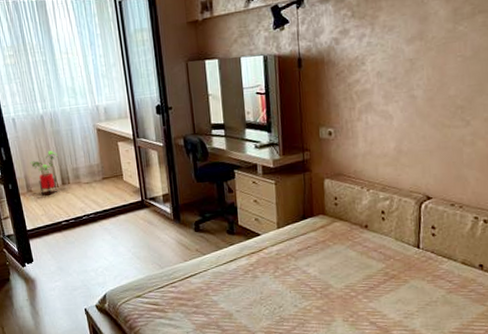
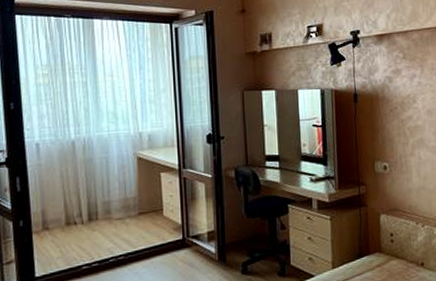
house plant: present [30,151,58,195] -> none [51,181,86,234]

